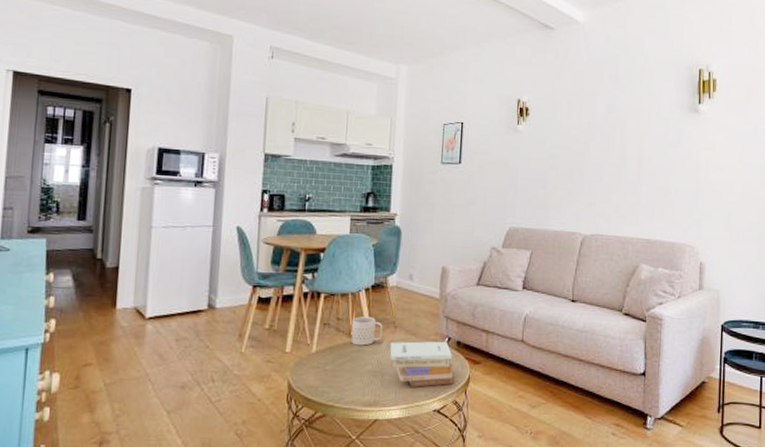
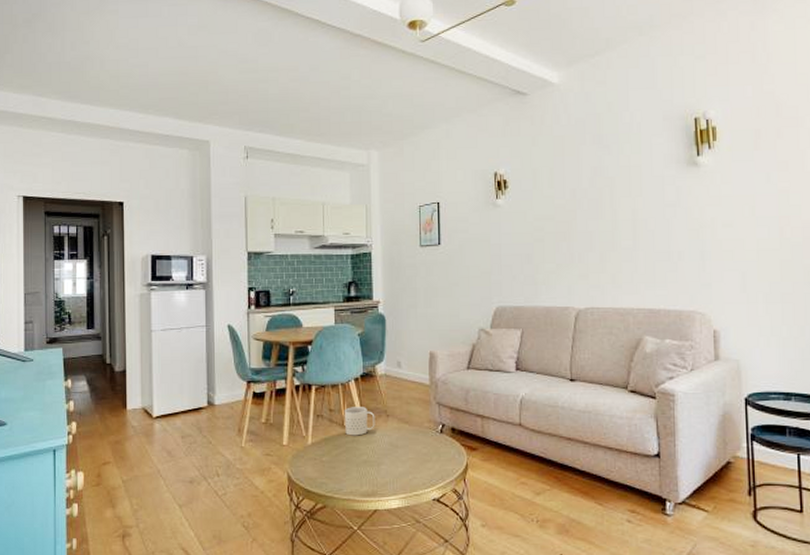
books: present [390,341,454,388] -> none [383,428,452,477]

